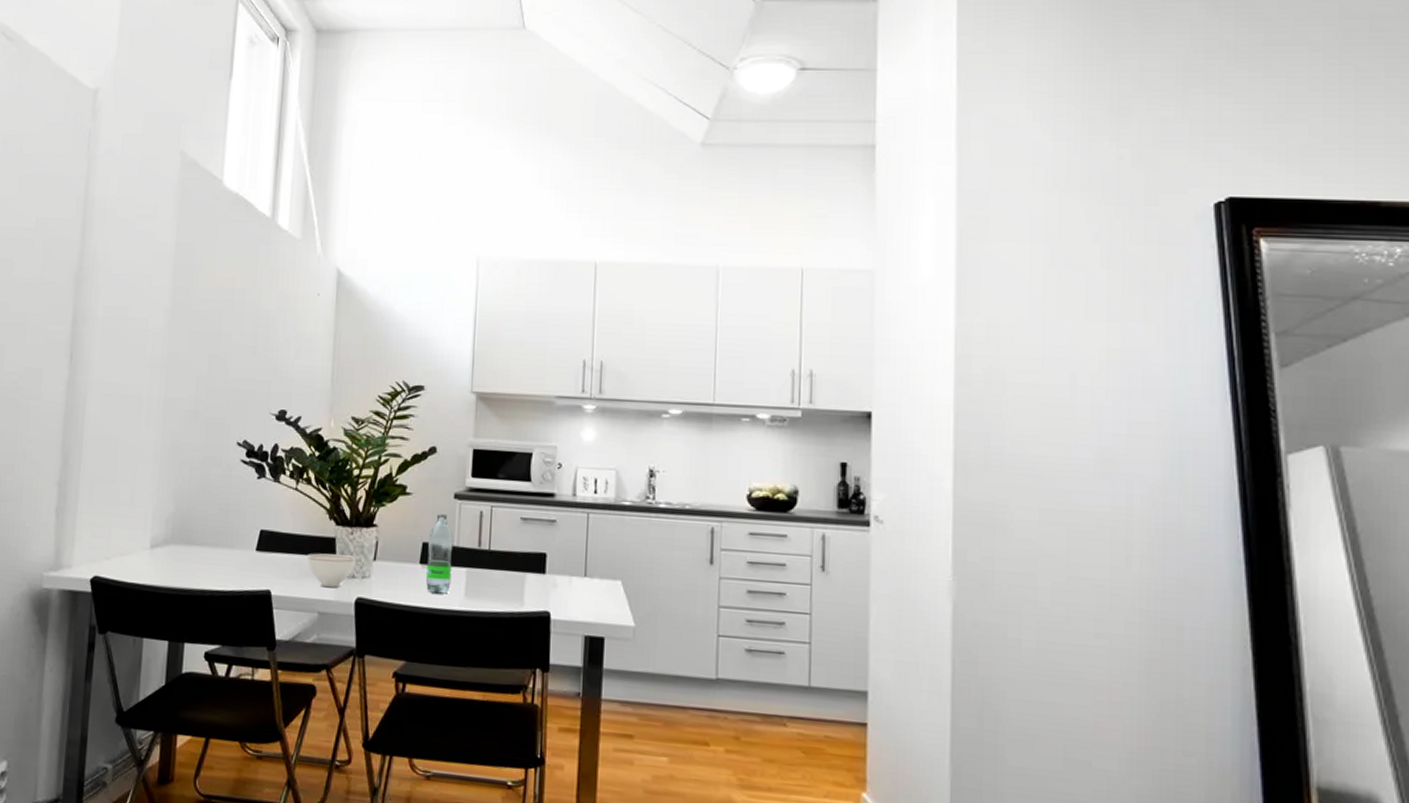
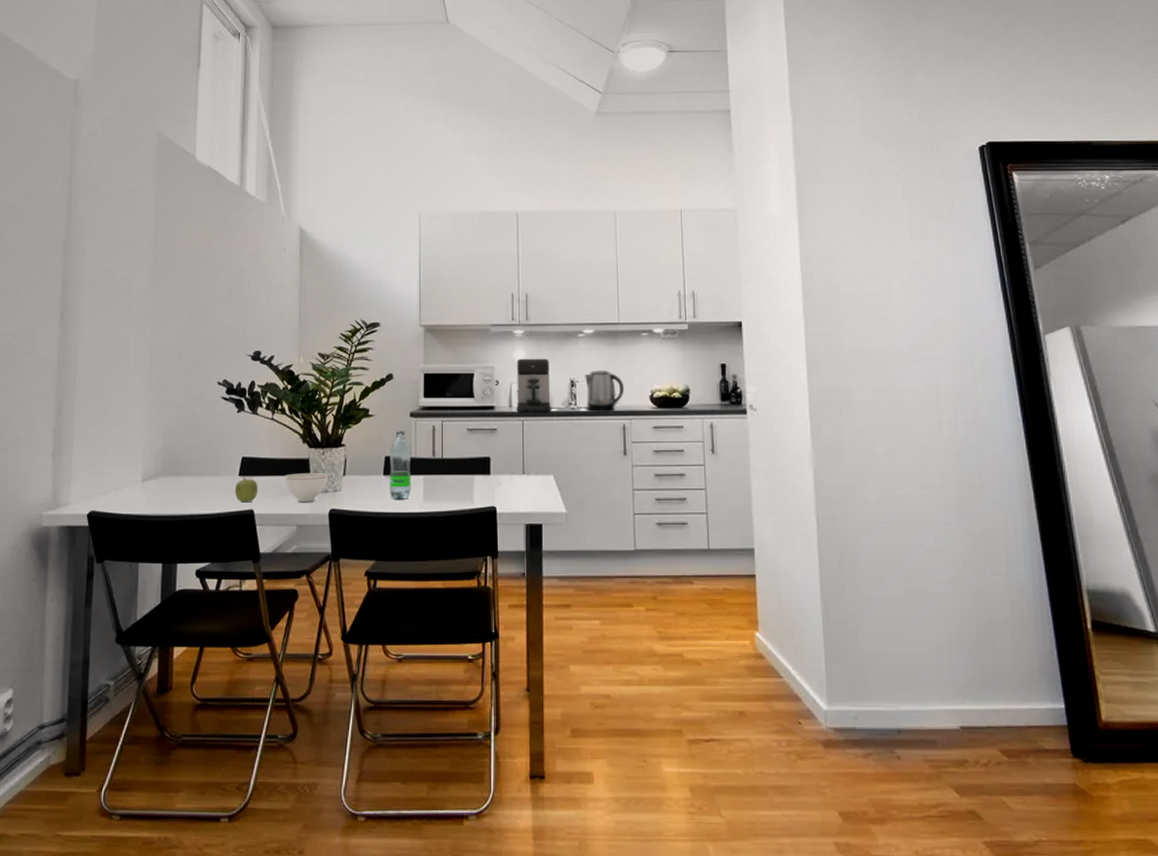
fruit: none [250,552,277,582] -> present [234,477,258,503]
coffee maker: none [582,439,625,508] -> present [517,358,551,414]
kettle: none [667,458,716,512] -> present [585,369,625,413]

